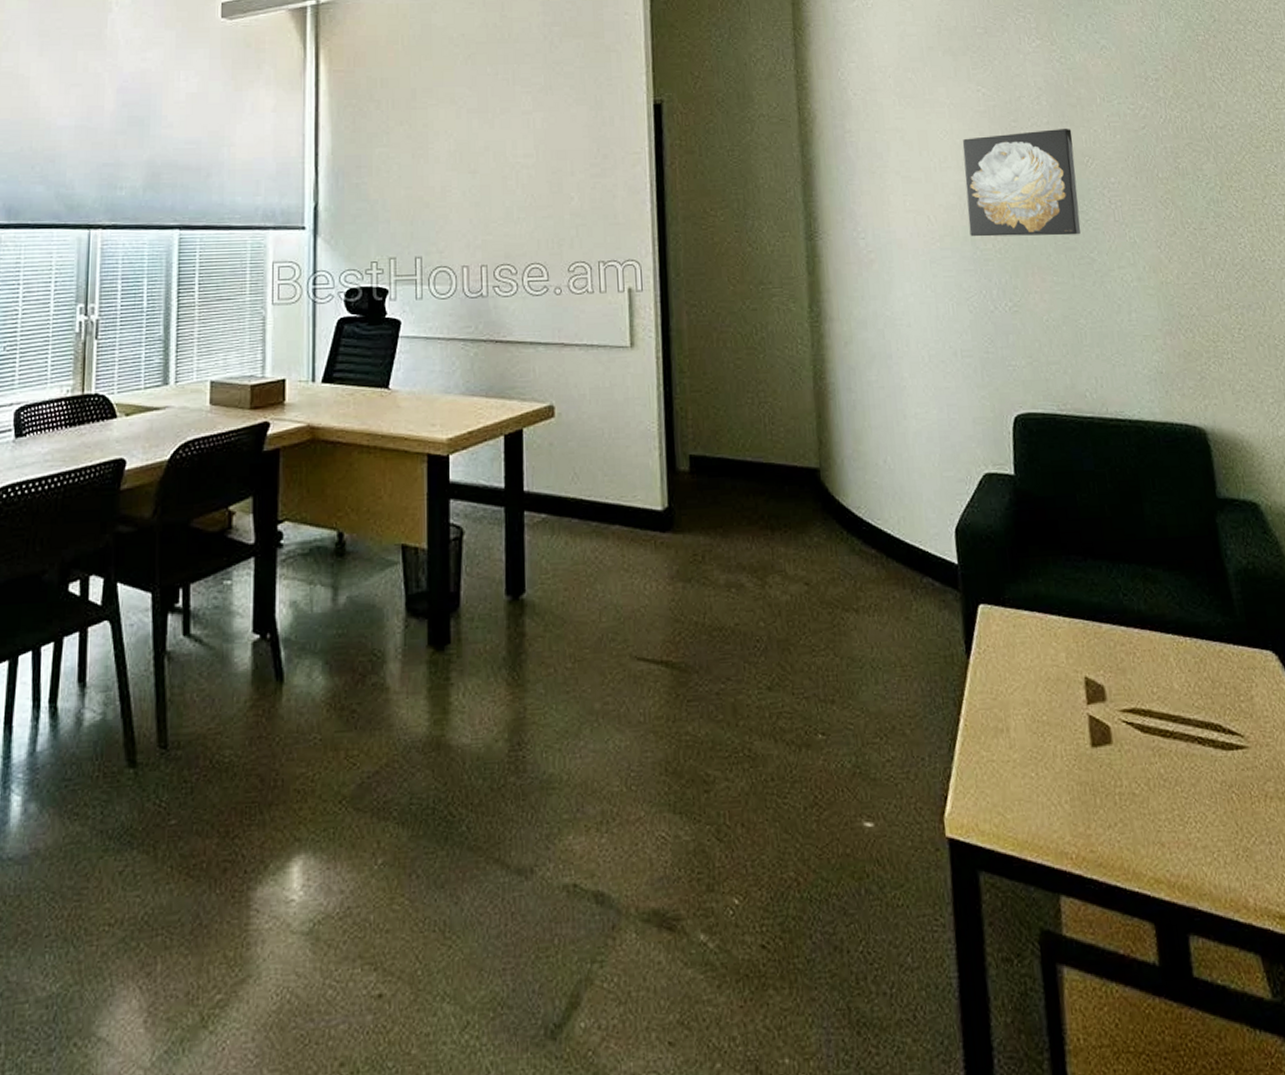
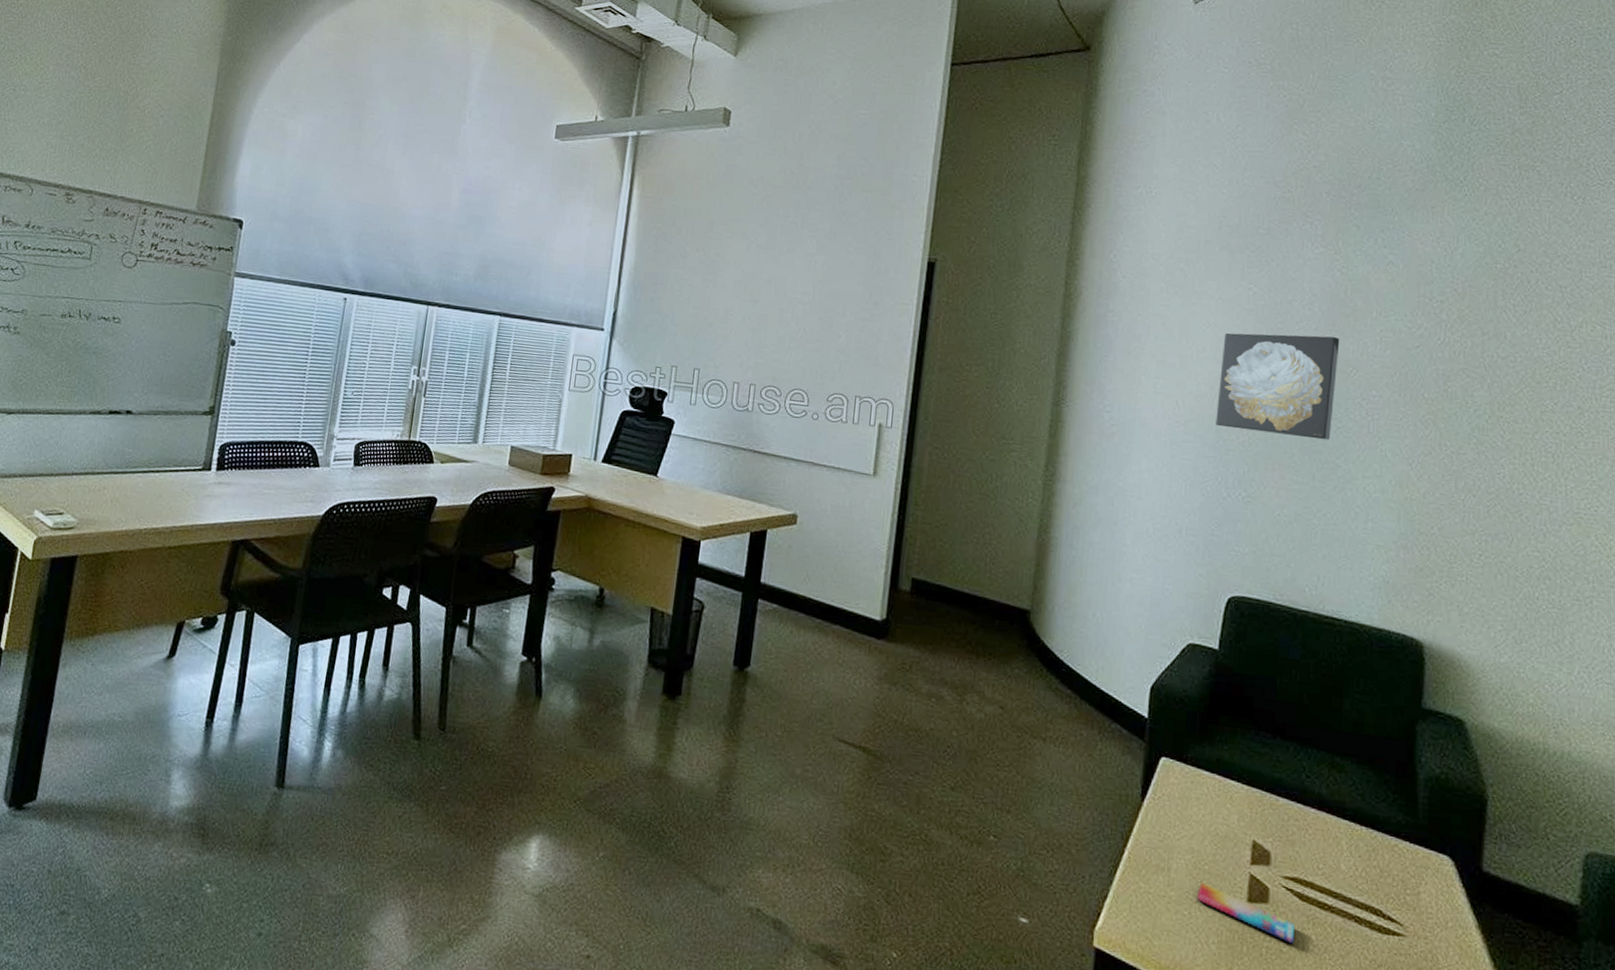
smartphone: none [1040,736,1144,784] -> present [1197,883,1294,944]

